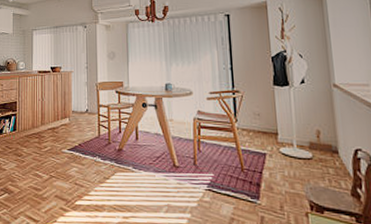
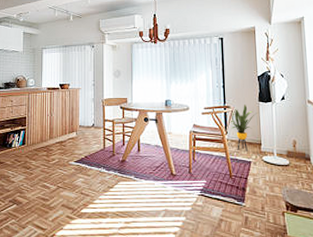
house plant: none [238,89,272,142] -> present [229,104,257,151]

